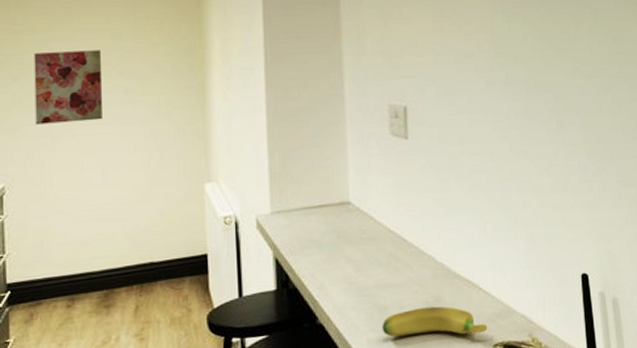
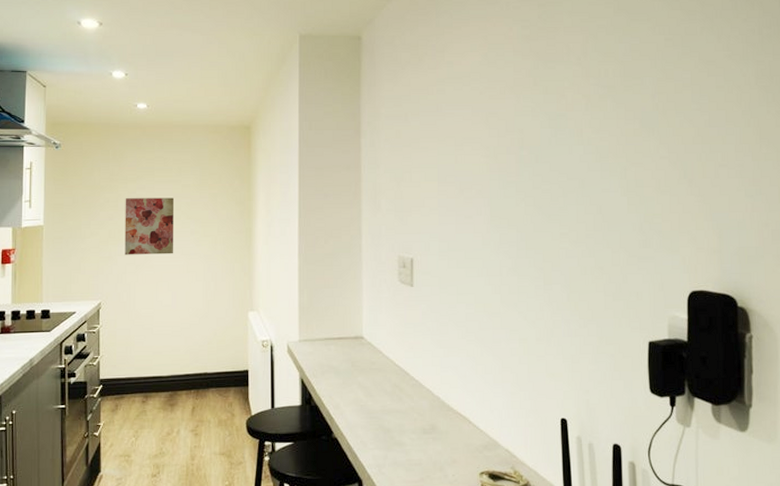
banana: present [382,306,488,337] -> none [385,433,476,461]

